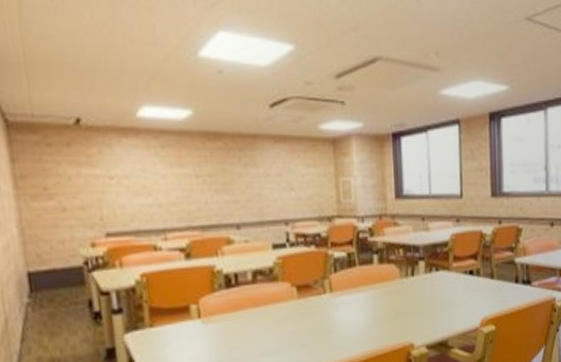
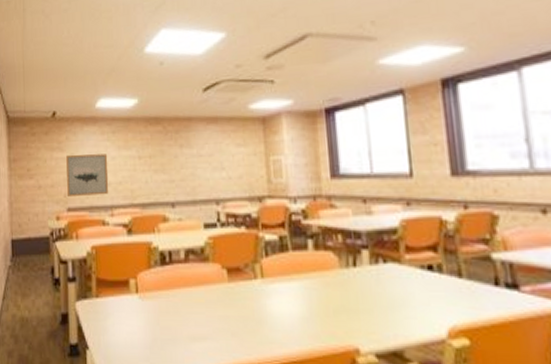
wall art: none [100,171,160,221] -> present [66,154,109,198]

